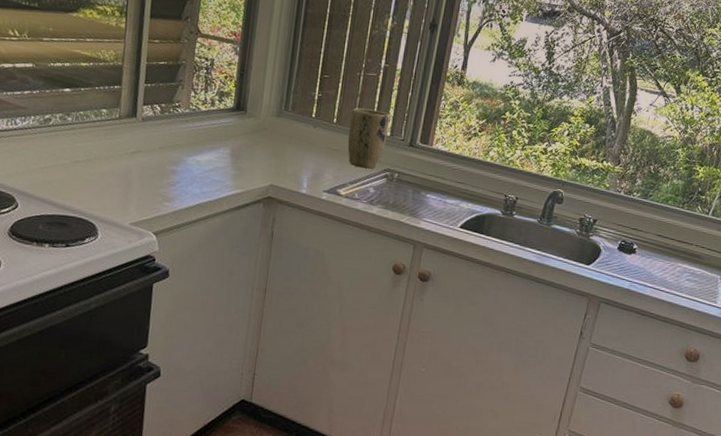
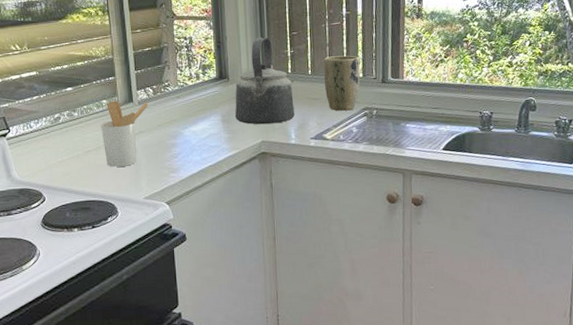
utensil holder: none [94,111,154,186] -> present [101,100,149,167]
kettle: none [246,73,314,169] -> present [235,36,295,125]

